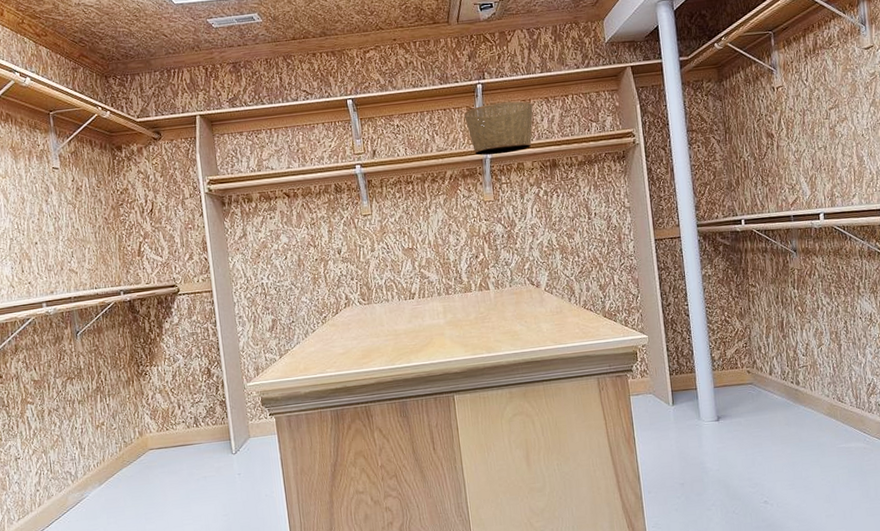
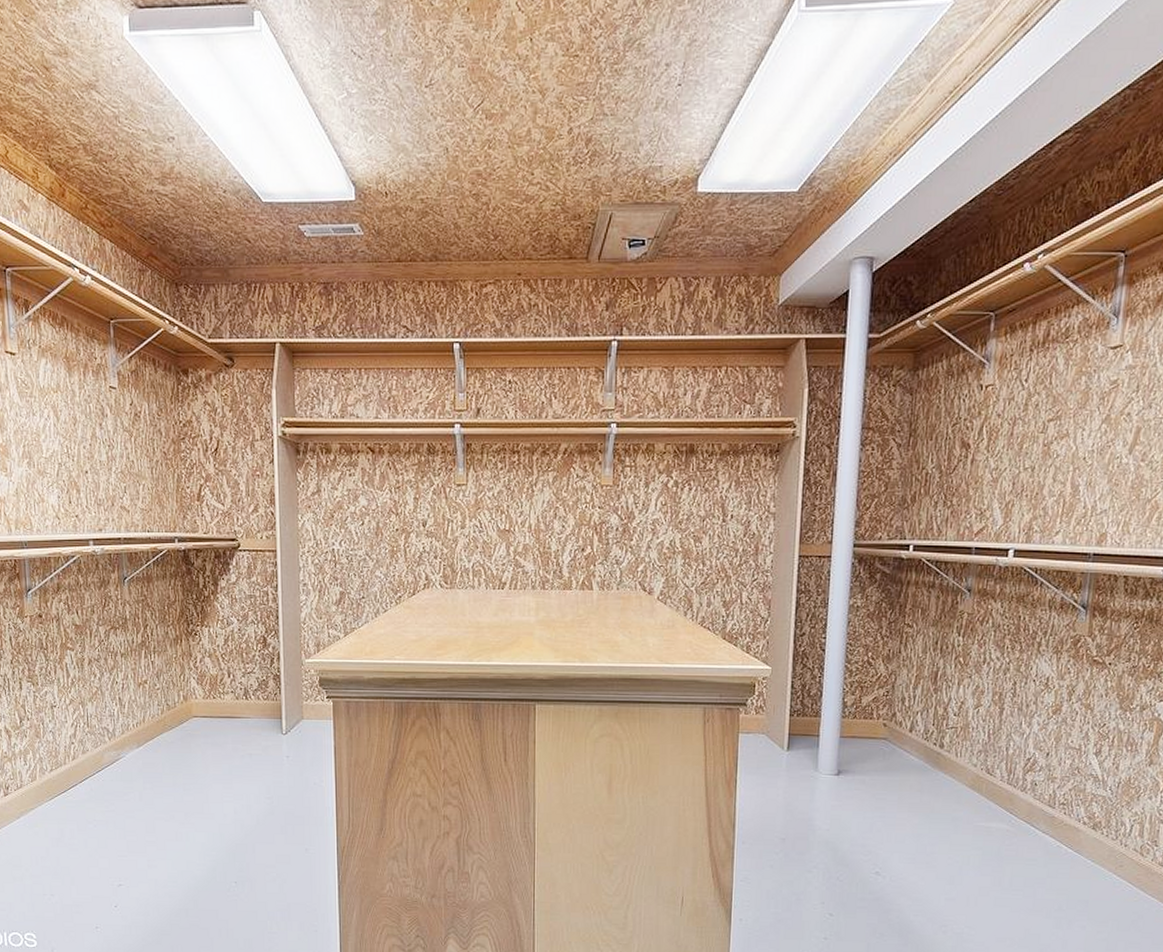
basket: present [463,101,534,156] -> none [590,367,677,430]

